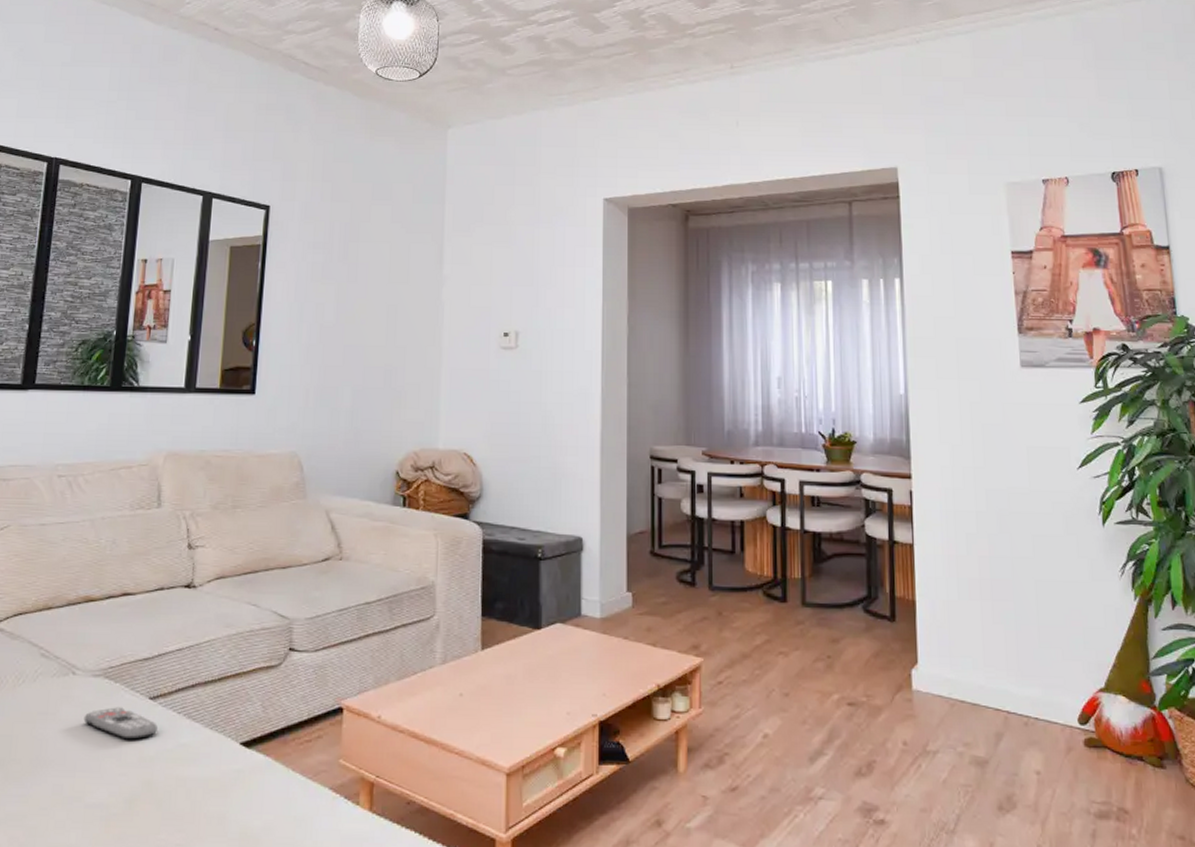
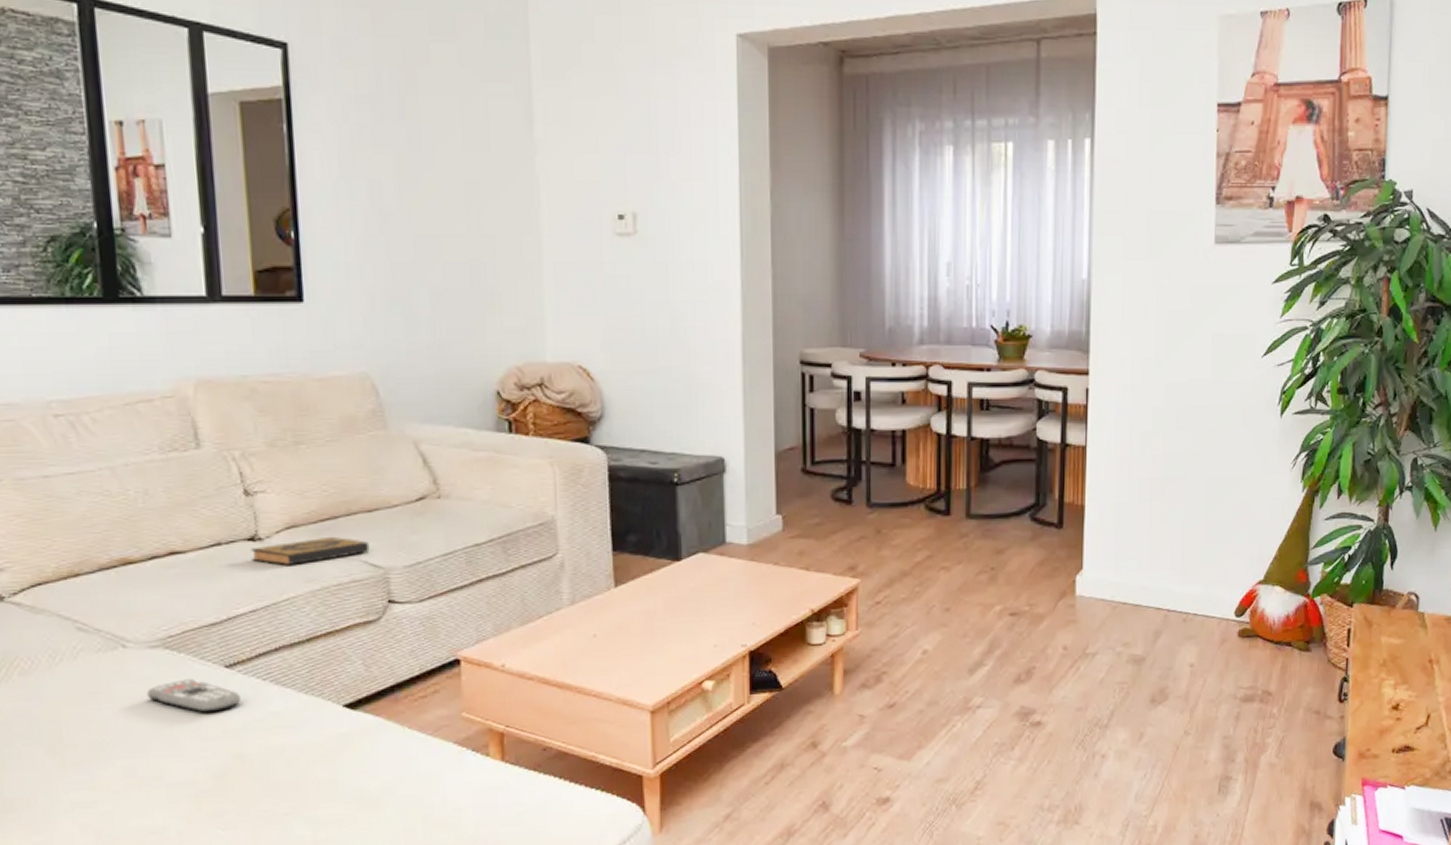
hardback book: none [185,589,280,611] -> present [250,537,370,565]

